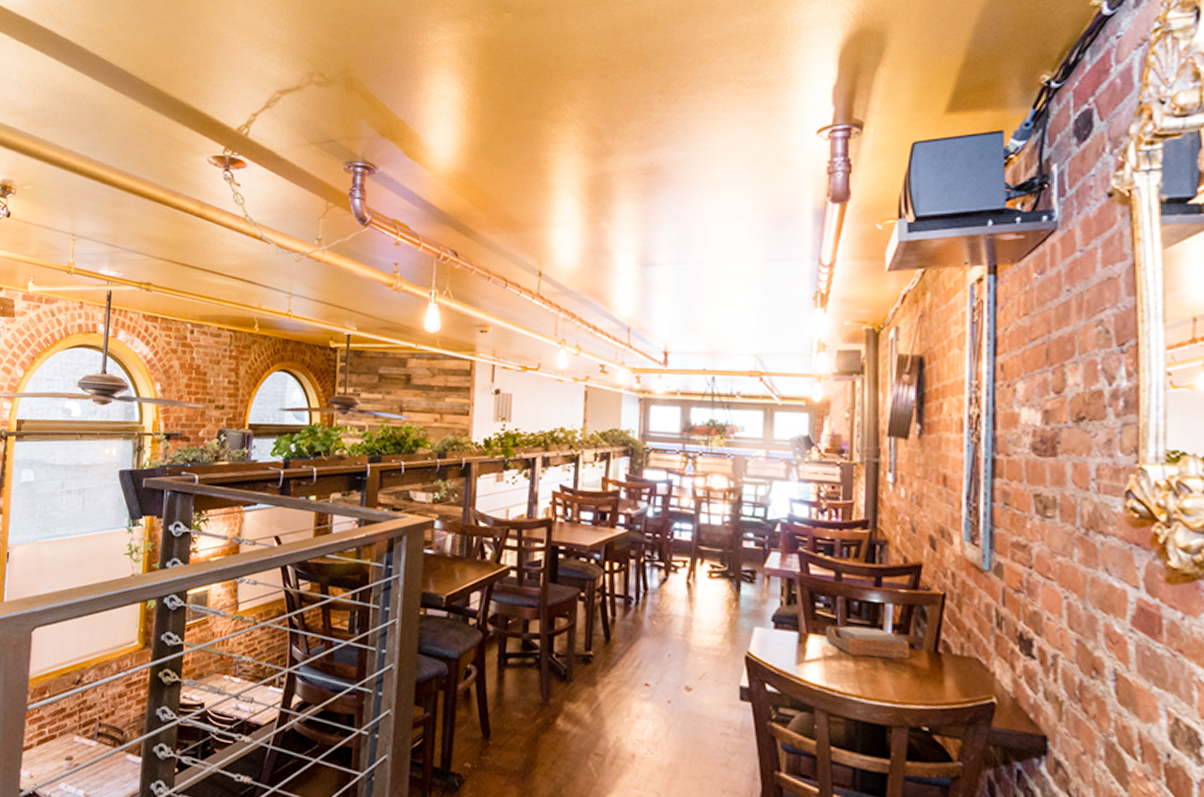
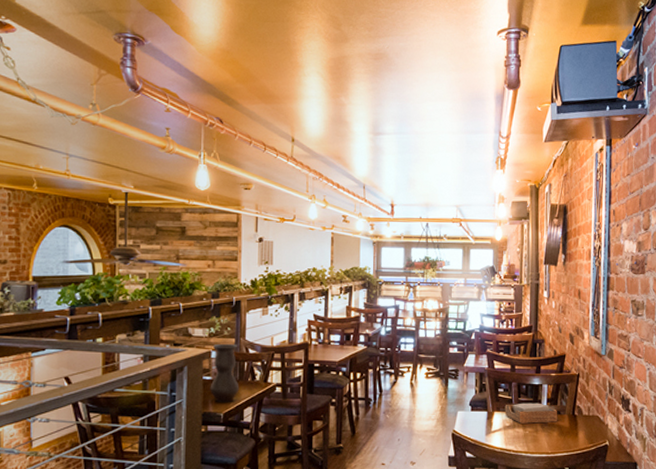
vase: none [431,512,466,584] -> present [210,343,240,403]

